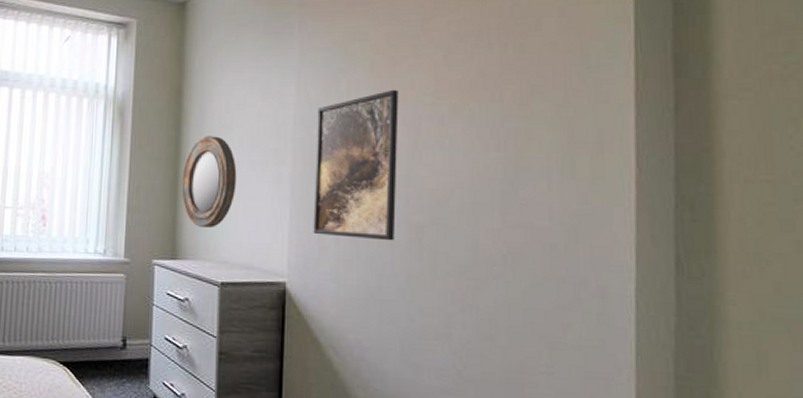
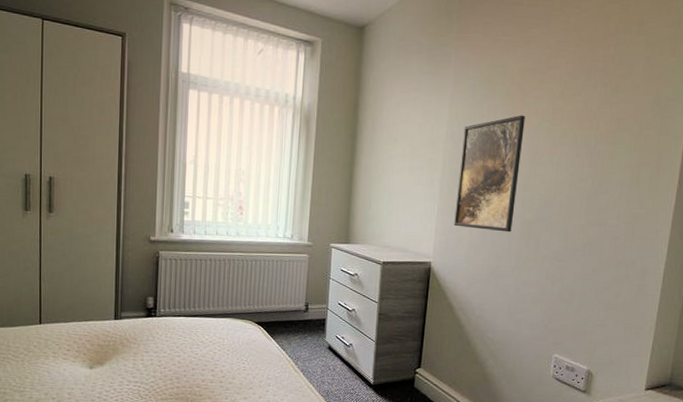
home mirror: present [181,136,237,227] -> none [355,145,399,219]

